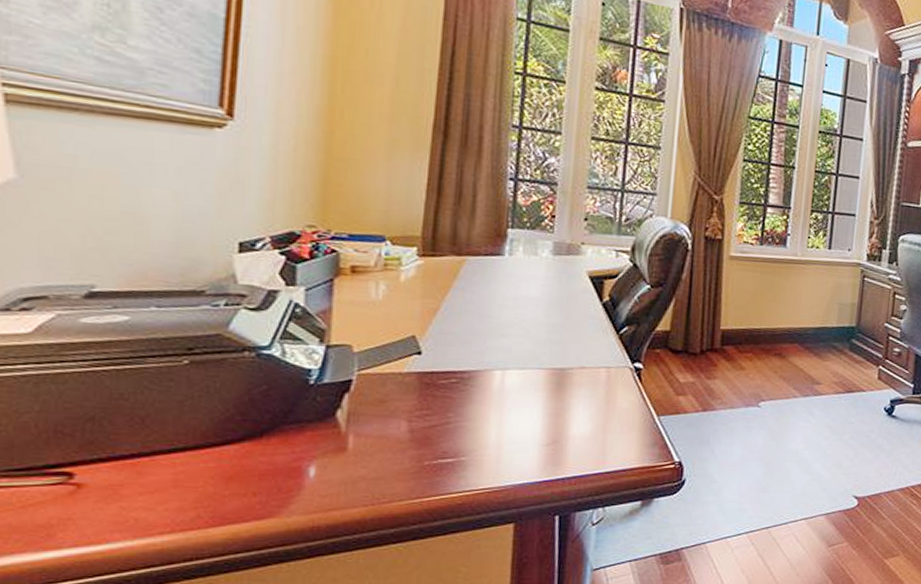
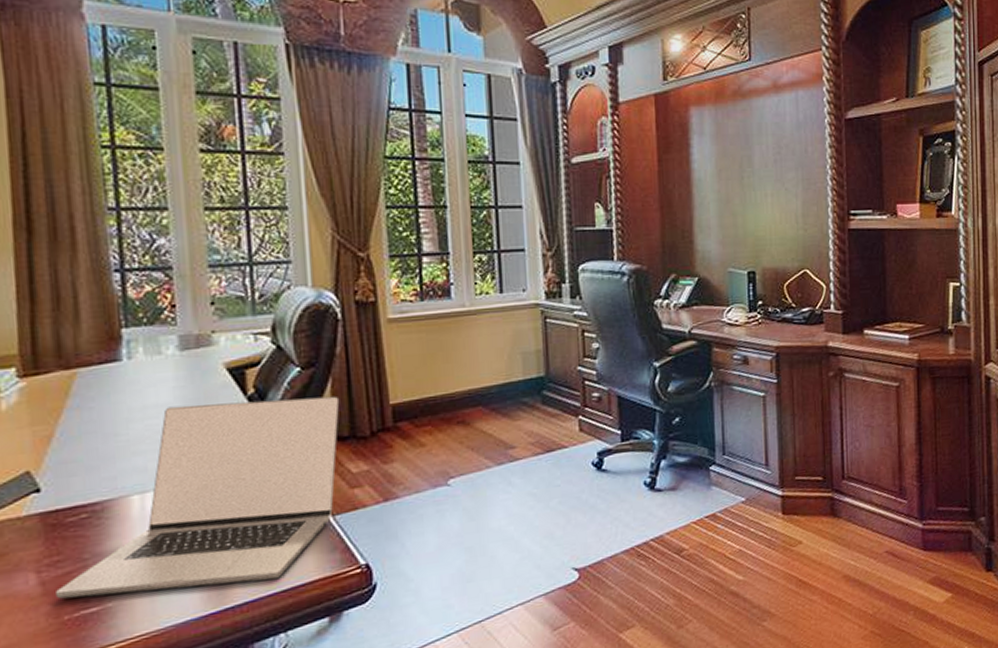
laptop: none [420,301,679,462] -> present [54,396,340,599]

